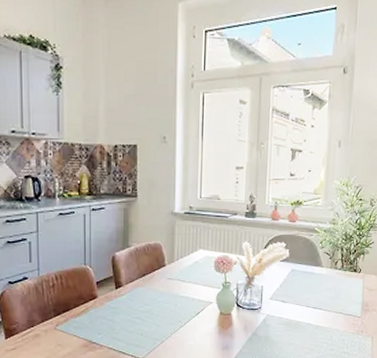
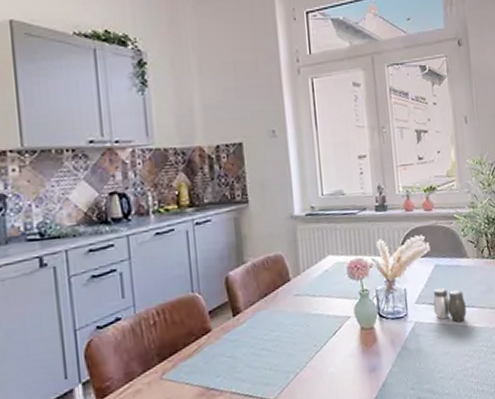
salt and pepper shaker: none [284,290,314,320] -> present [433,288,467,322]

